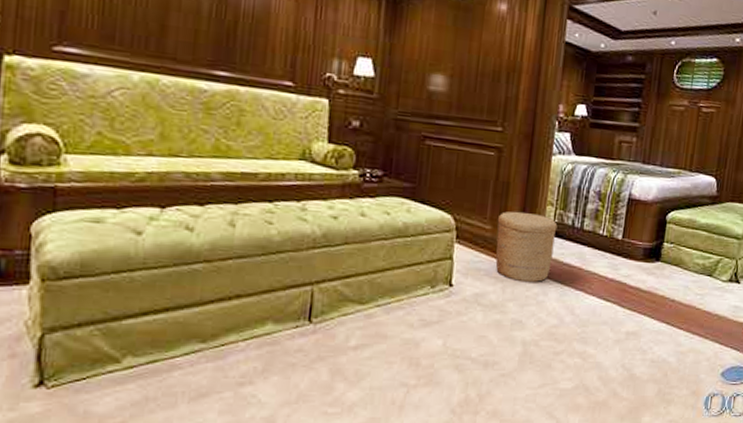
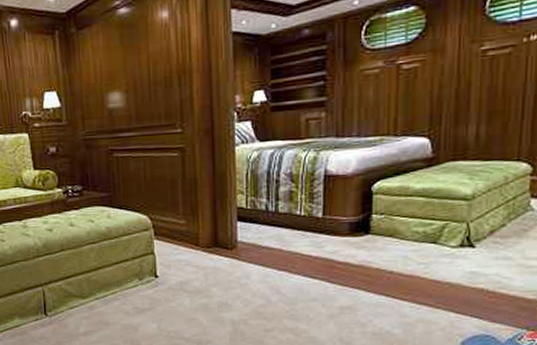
woven basket: present [495,211,558,283] -> none [190,204,251,268]

